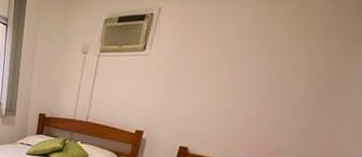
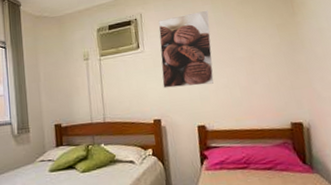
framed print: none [157,15,245,106] -> present [158,10,214,89]

